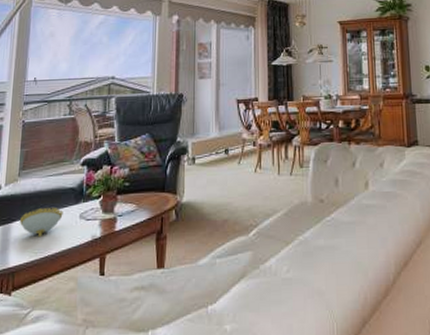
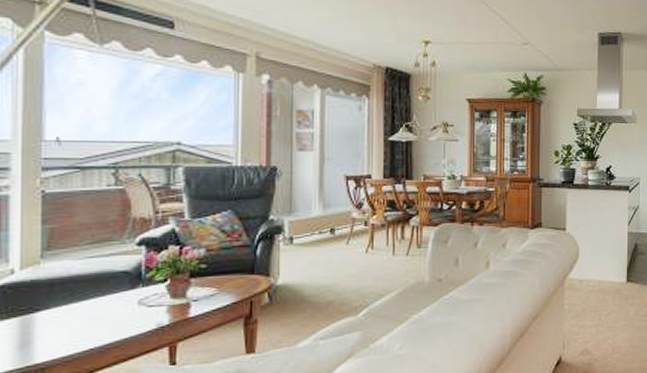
decorative bowl: present [19,208,63,236] -> none [46,294,113,327]

